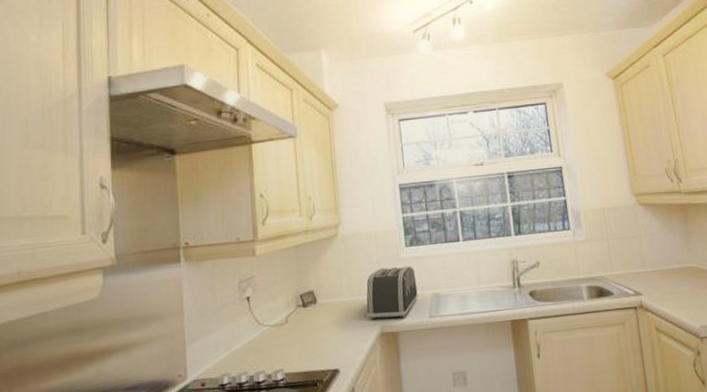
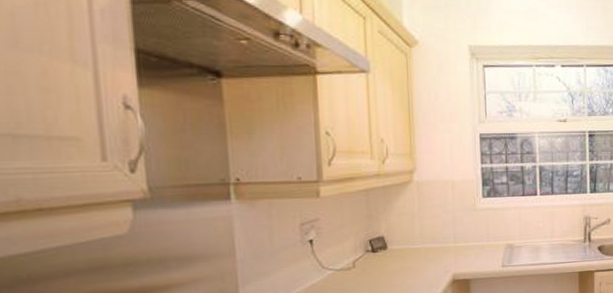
toaster: present [366,266,418,320] -> none [439,216,492,267]

